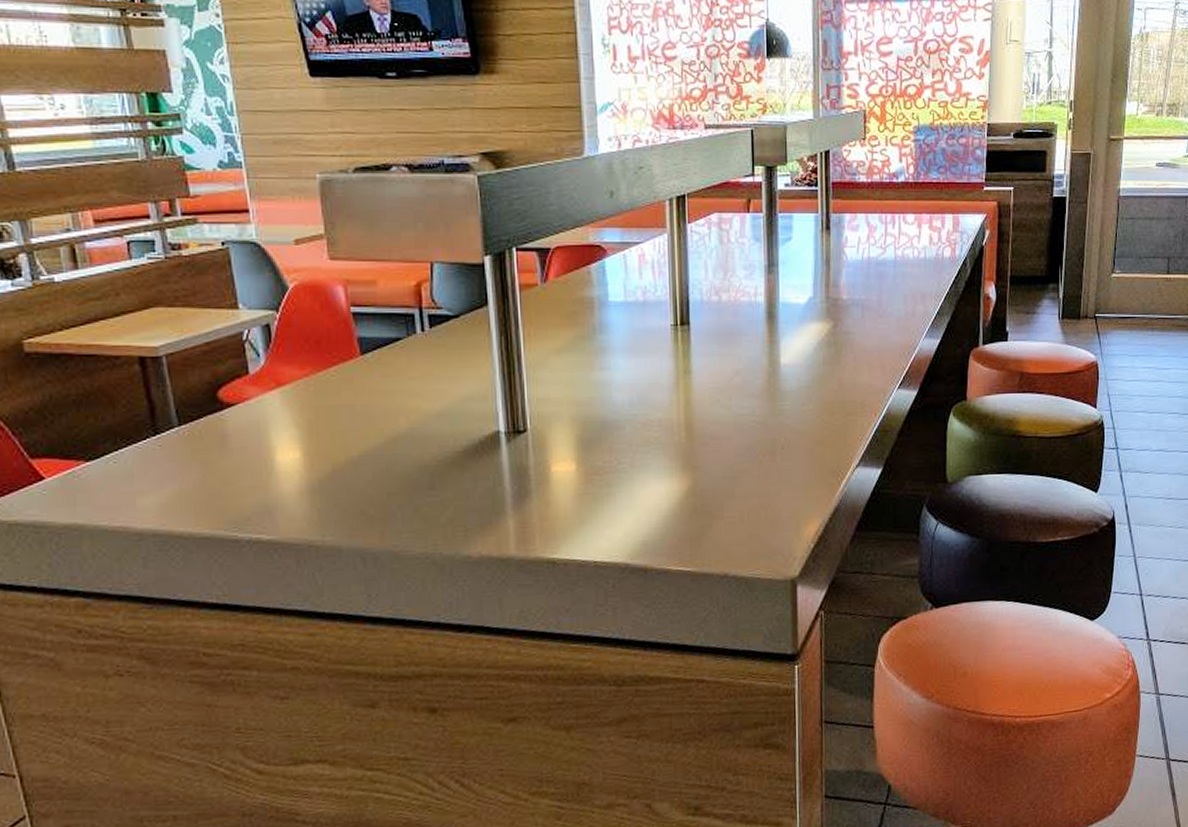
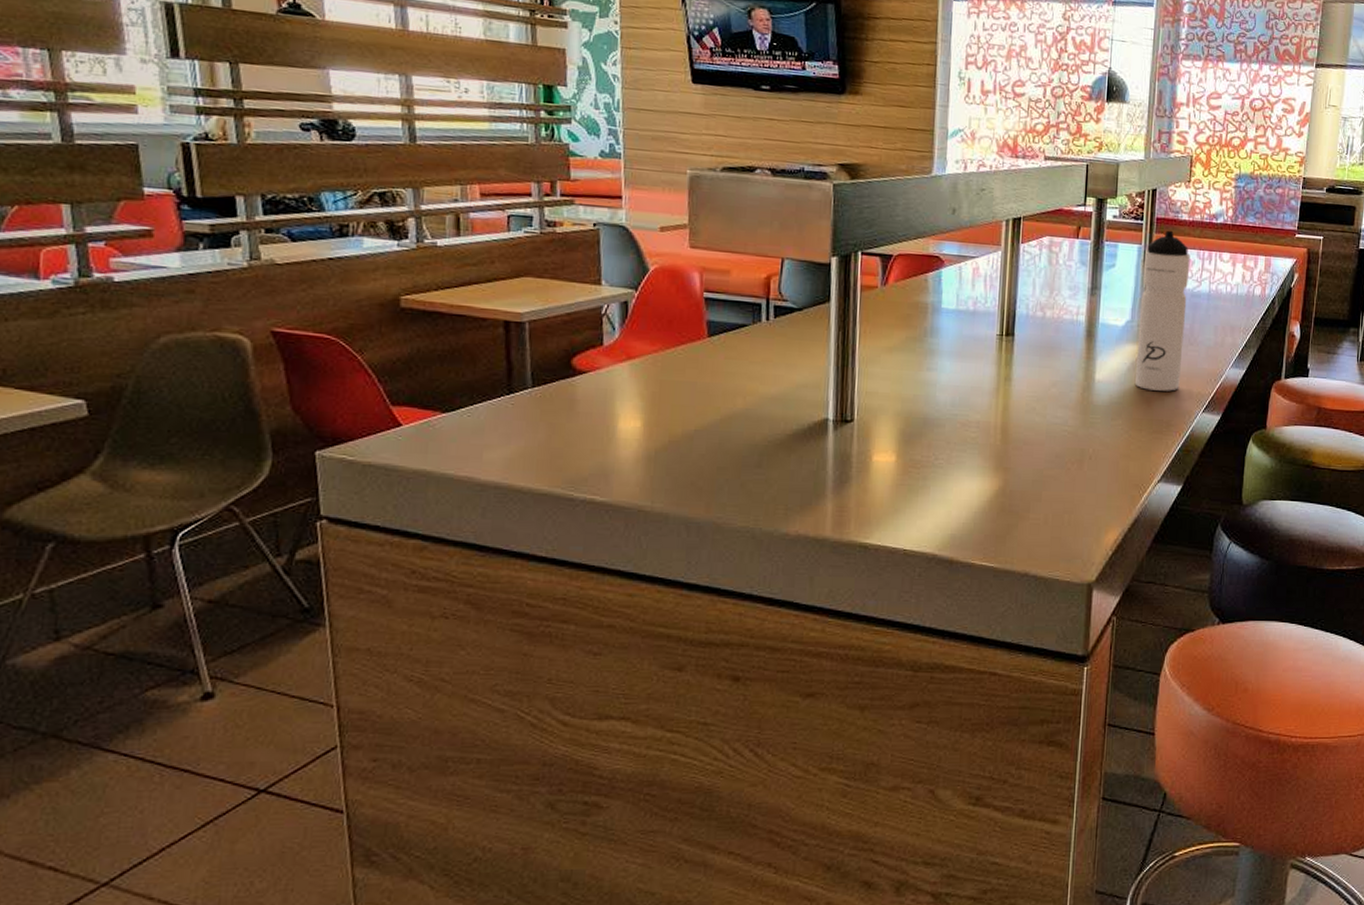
water bottle: none [822,194,872,370] -> present [1135,230,1191,391]

